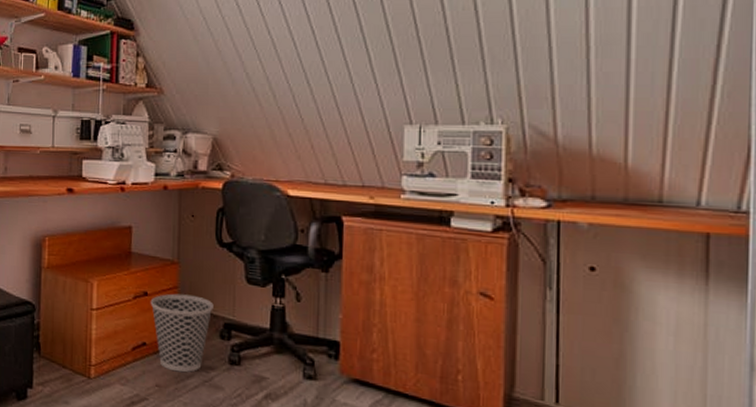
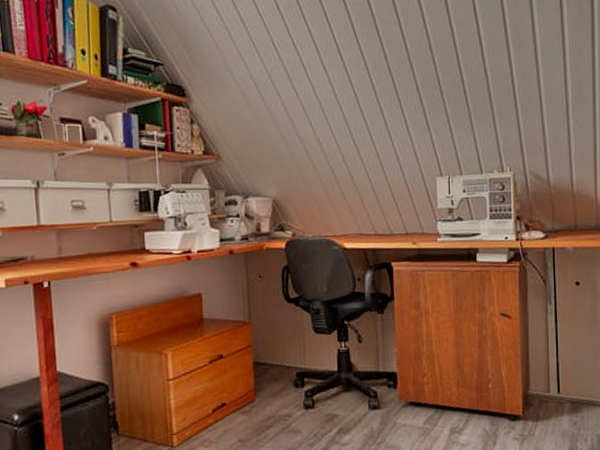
wastebasket: present [150,293,214,373] -> none [226,351,286,425]

